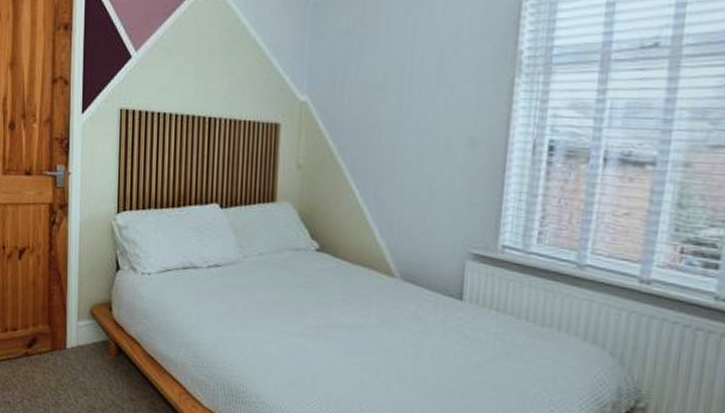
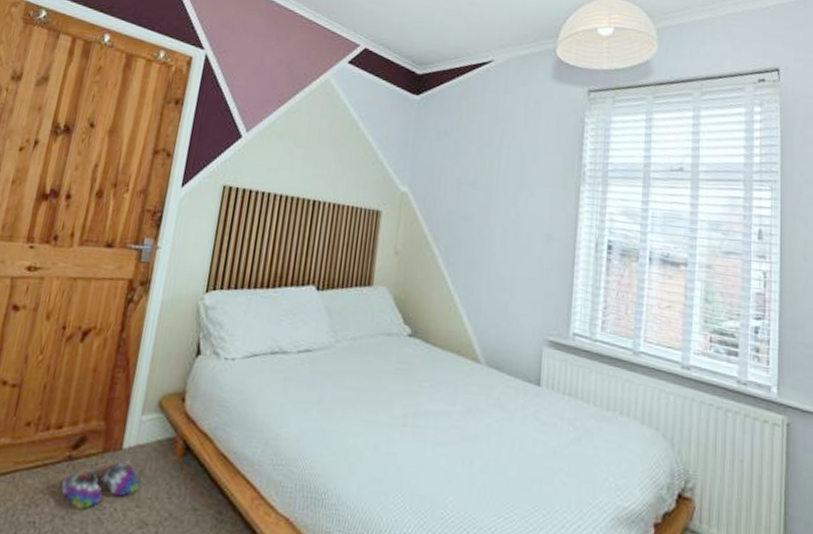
slippers: none [25,357,83,395] -> present [61,459,139,509]

